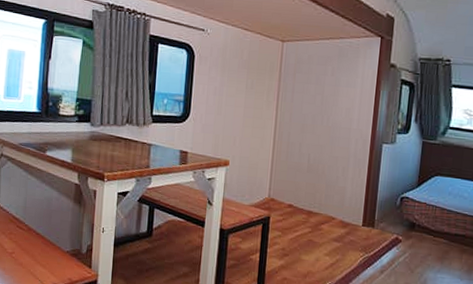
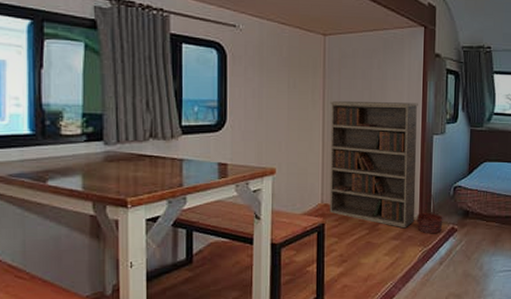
bookshelf: none [275,103,370,232] -> present [329,100,418,229]
basket: none [359,201,387,242] -> present [416,193,443,234]

